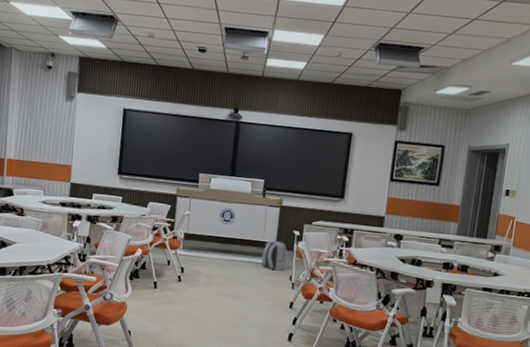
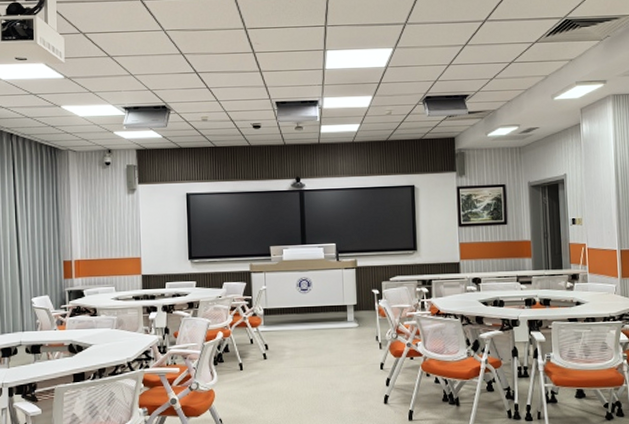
backpack: present [261,240,287,271] -> none [345,302,370,333]

